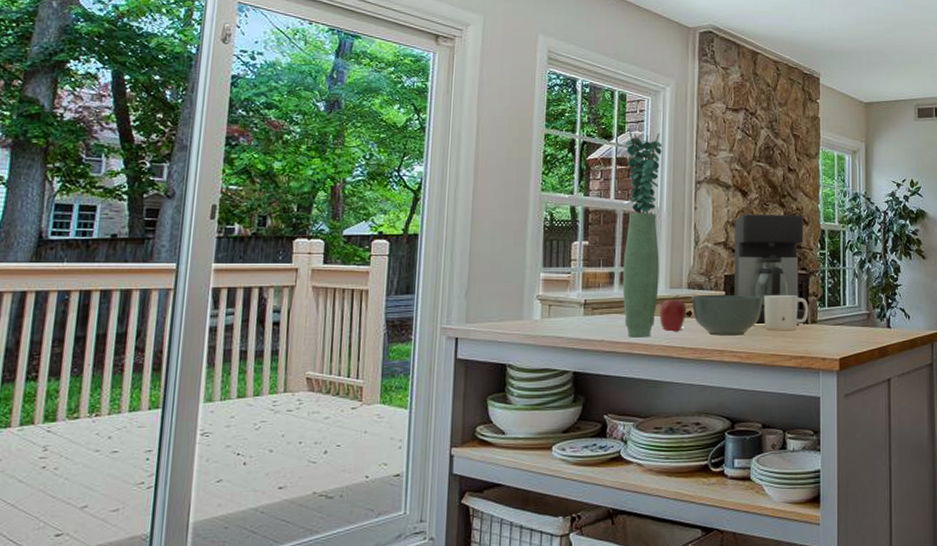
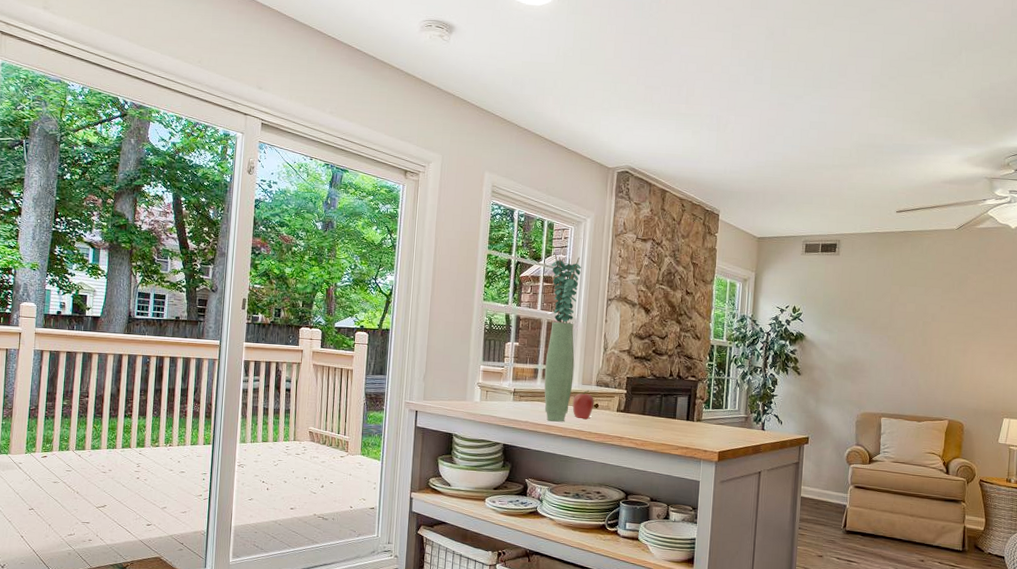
bowl: present [691,295,763,336] -> none [598,391,658,427]
coffee maker: present [734,214,806,325] -> none [634,328,697,422]
mug: present [763,294,809,331] -> none [657,395,696,427]

